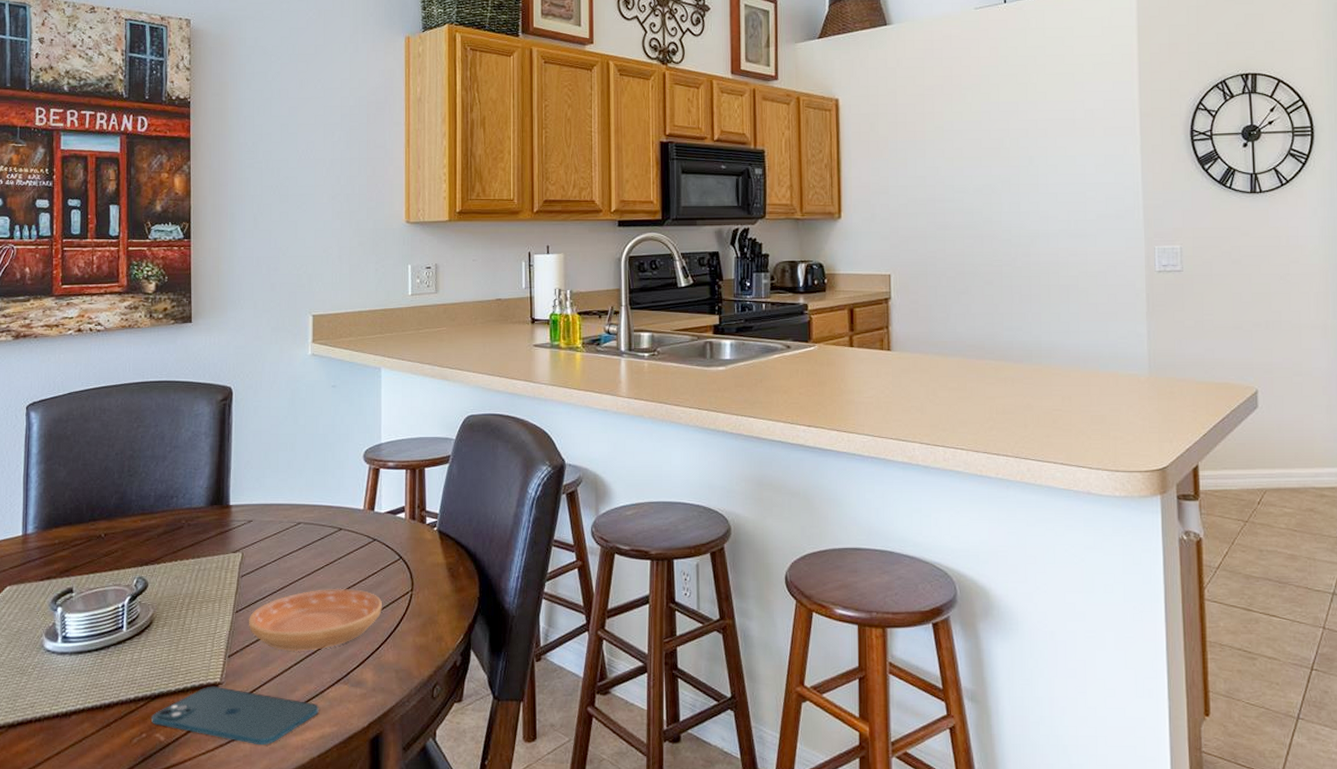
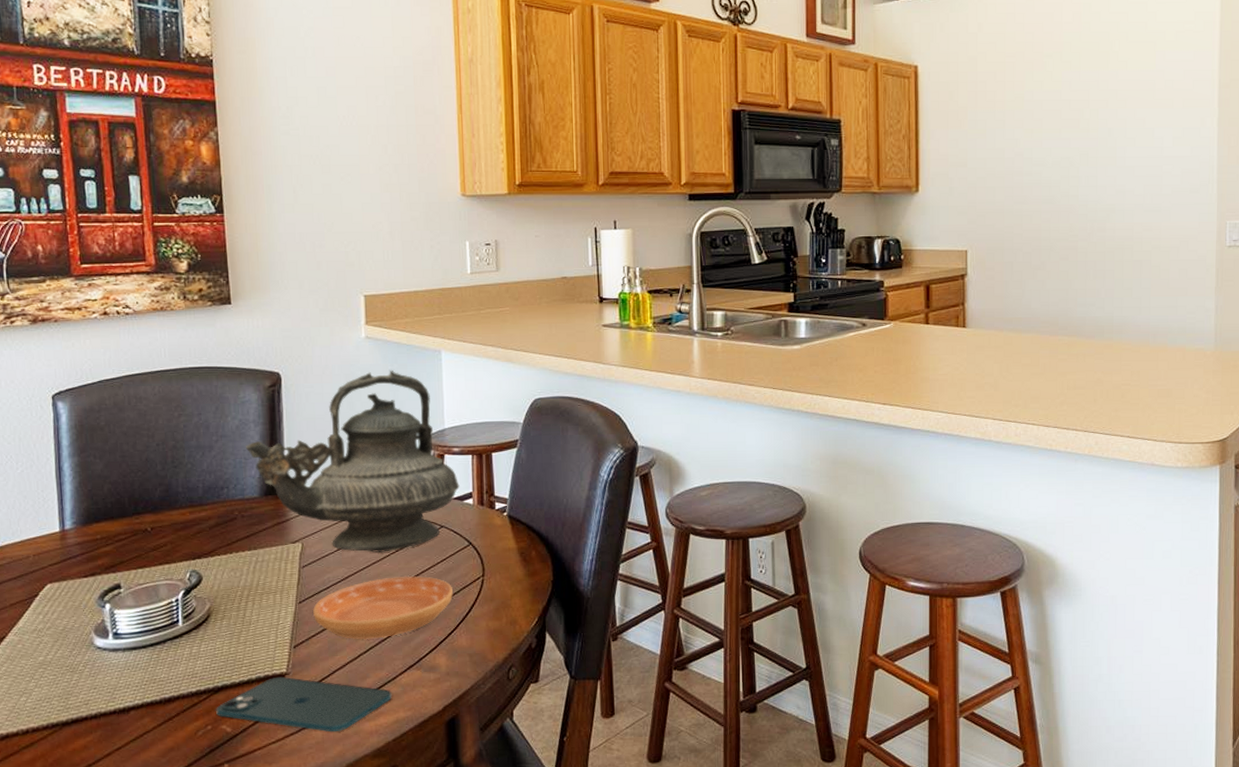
teapot: none [195,387,393,564] -> present [245,371,460,552]

